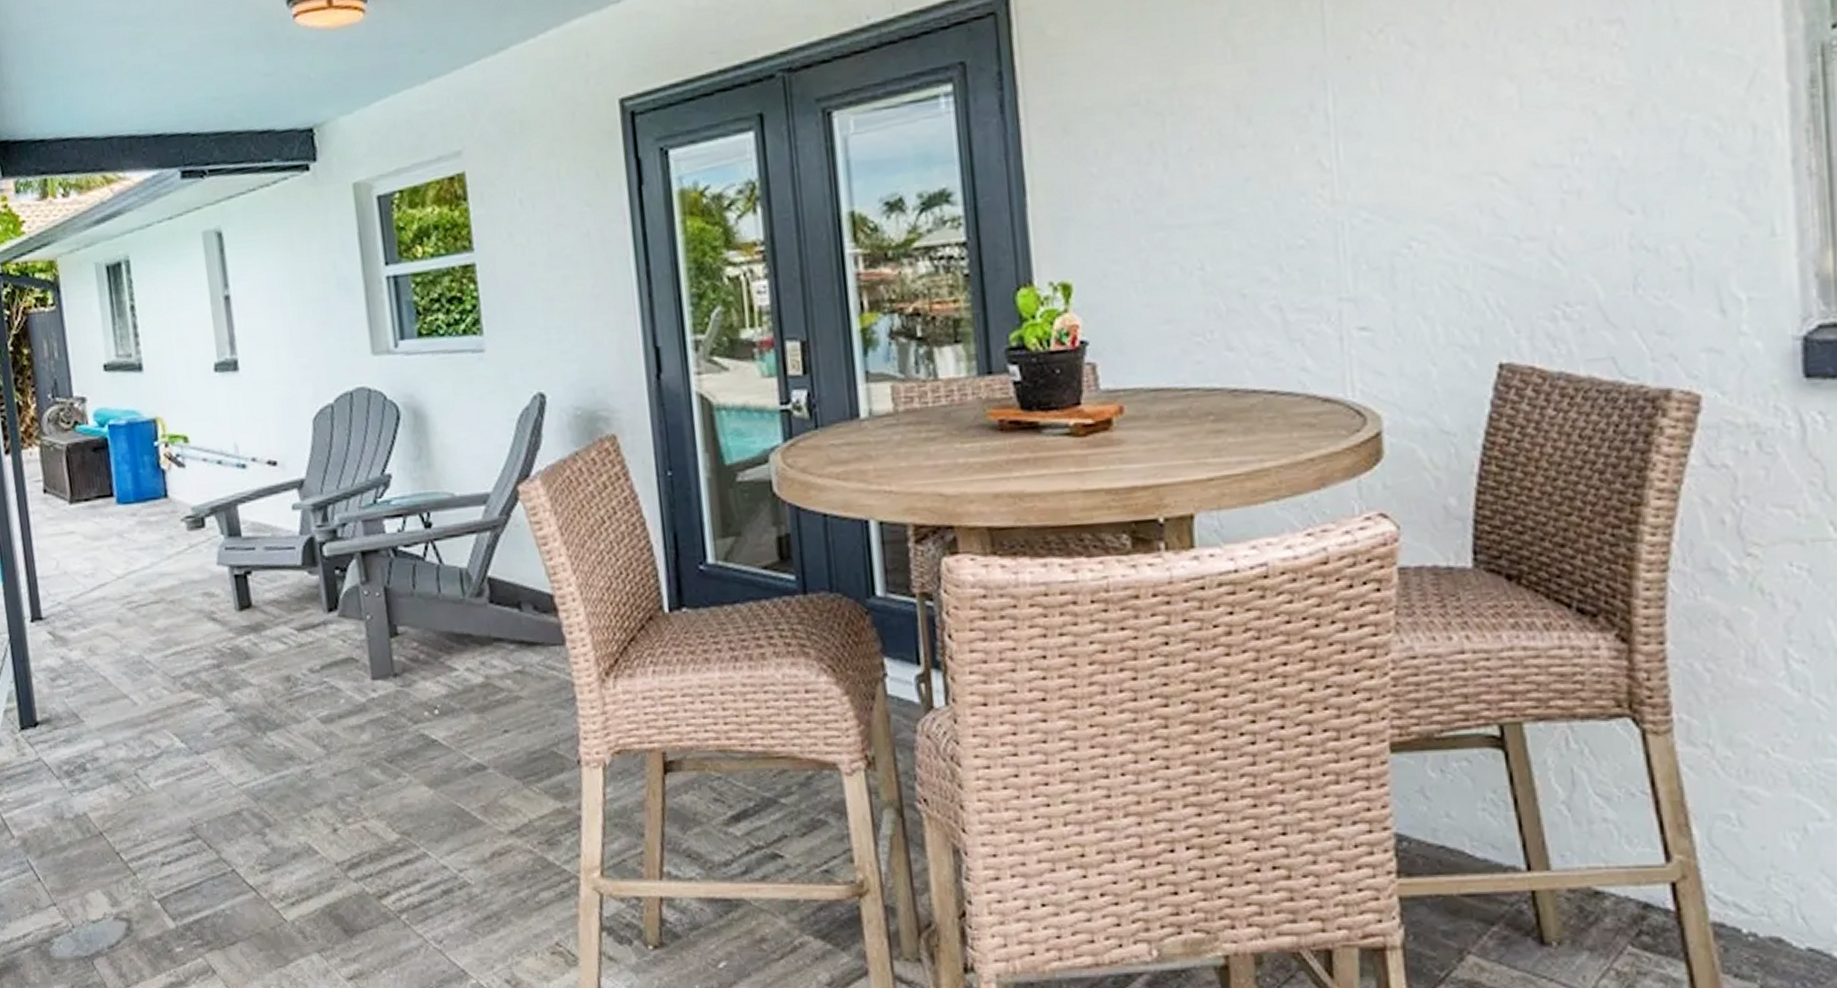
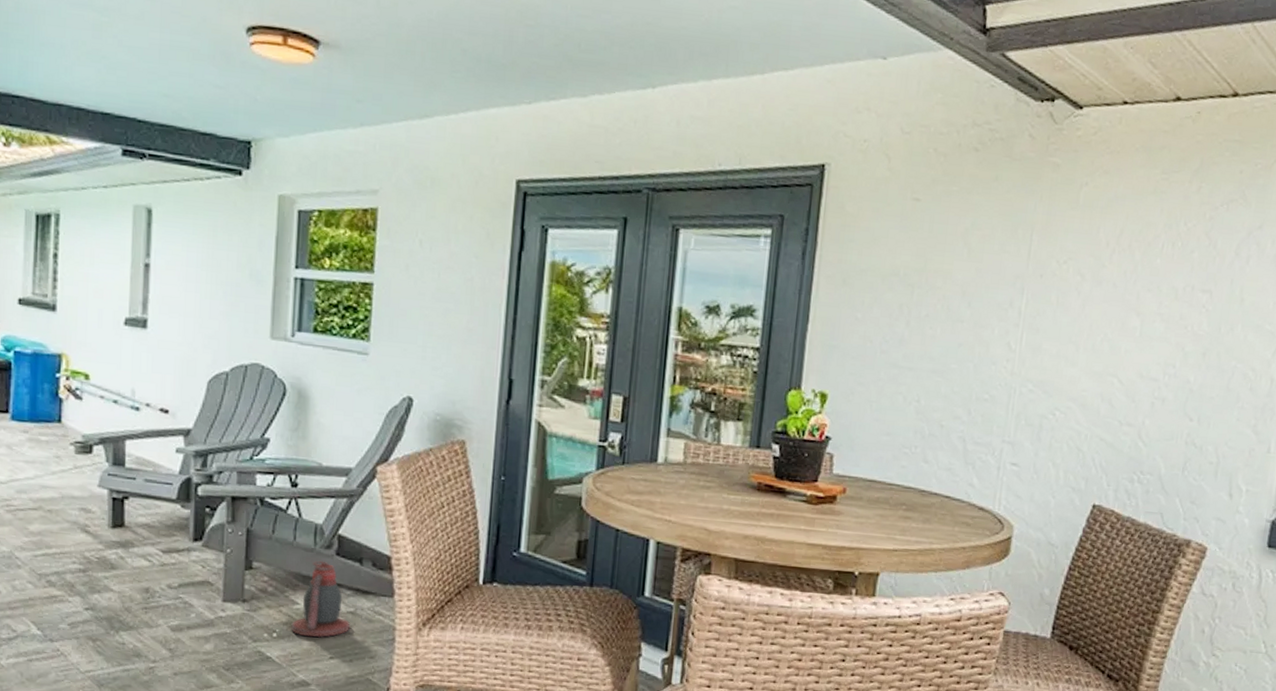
lantern: none [453,612,522,709] -> present [291,561,351,638]

